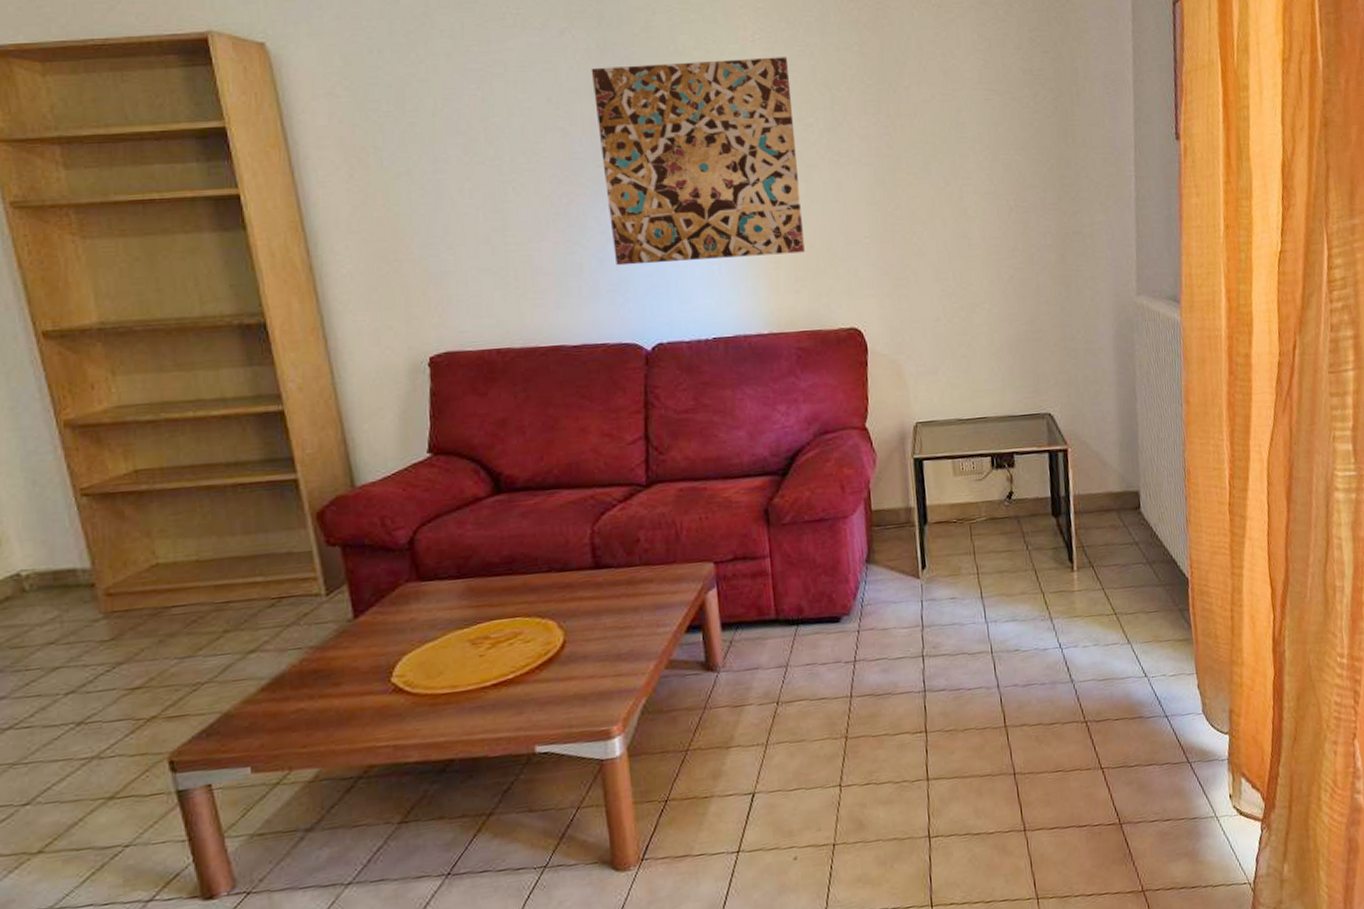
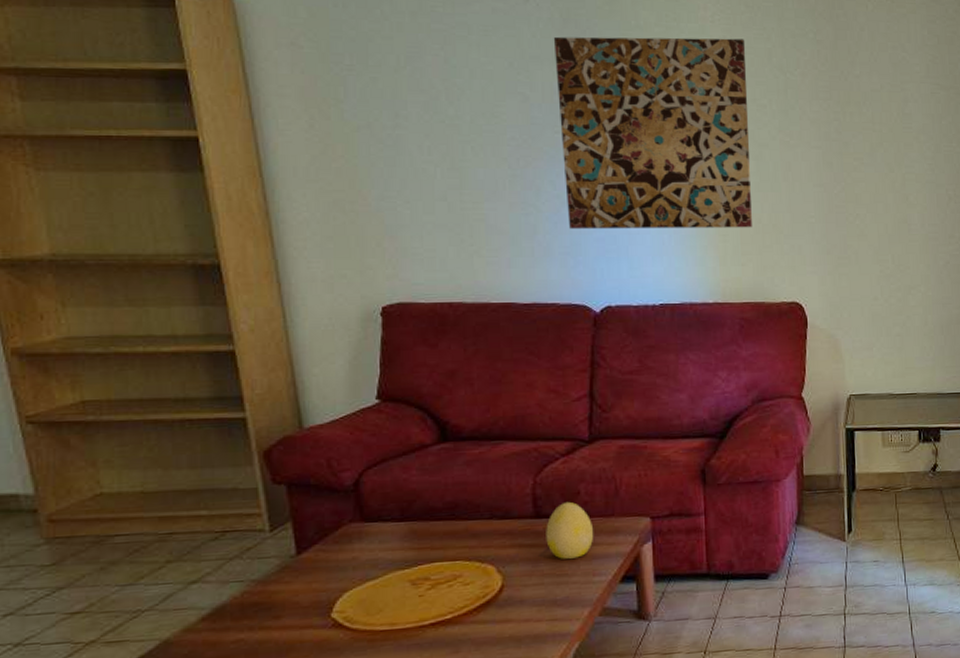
decorative egg: none [606,550,657,611] -> present [546,501,594,559]

